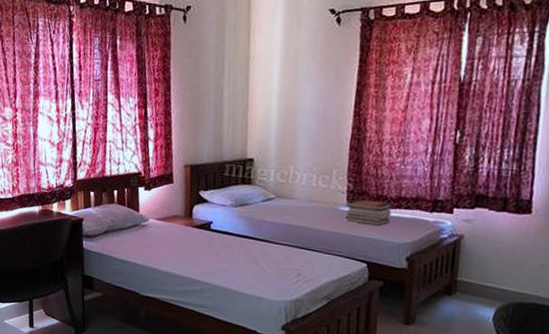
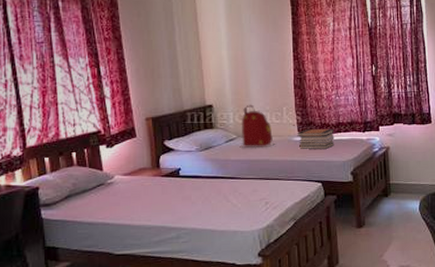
backpack: none [277,162,319,214] -> present [239,104,276,149]

